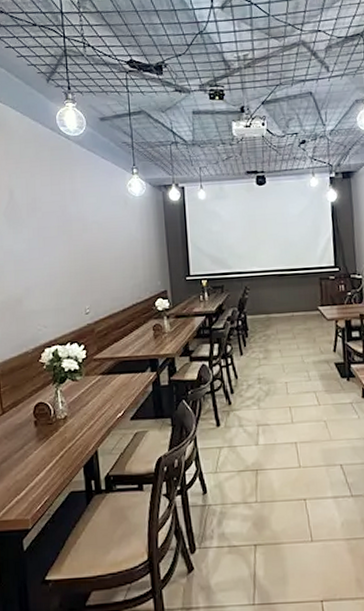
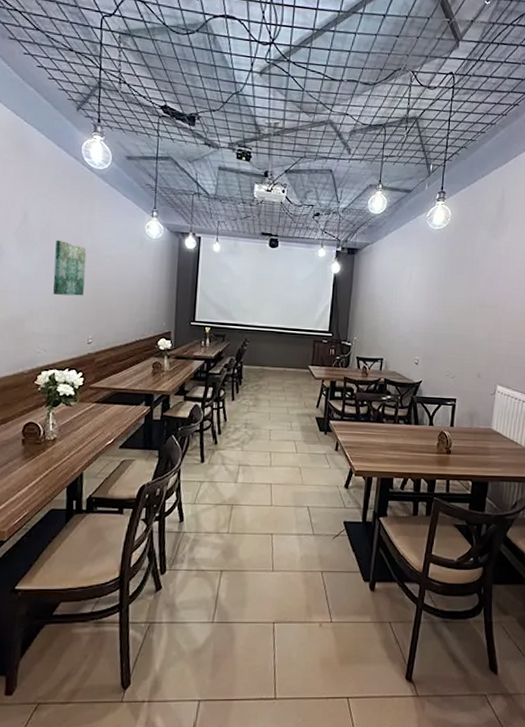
wall art: none [43,213,75,269] -> present [53,239,87,296]

